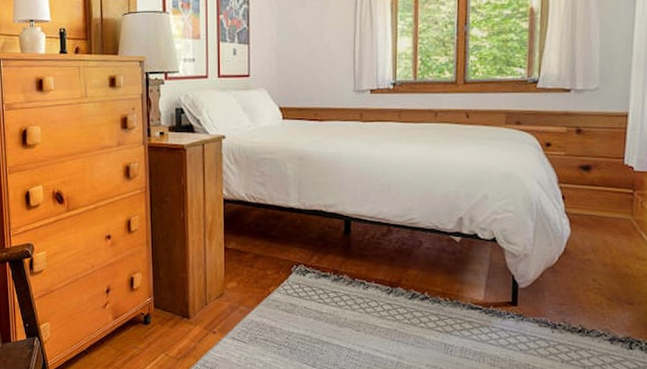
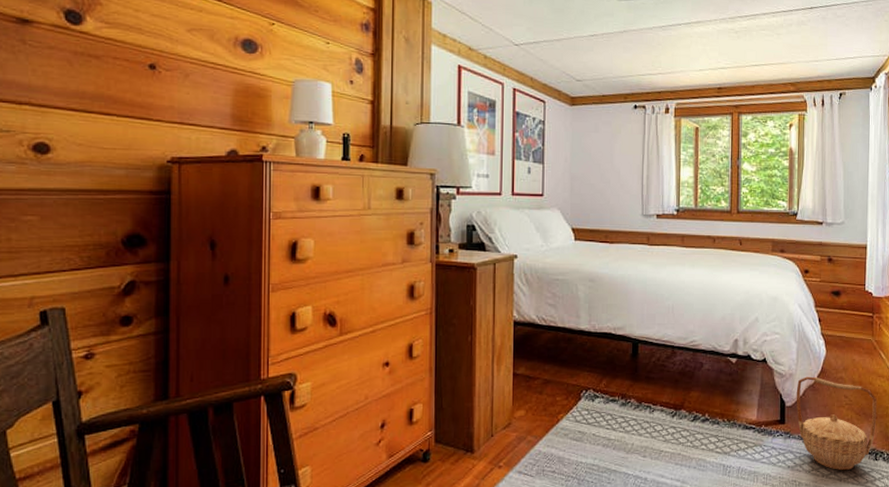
basket: none [531,257,635,358] -> present [796,376,877,471]

